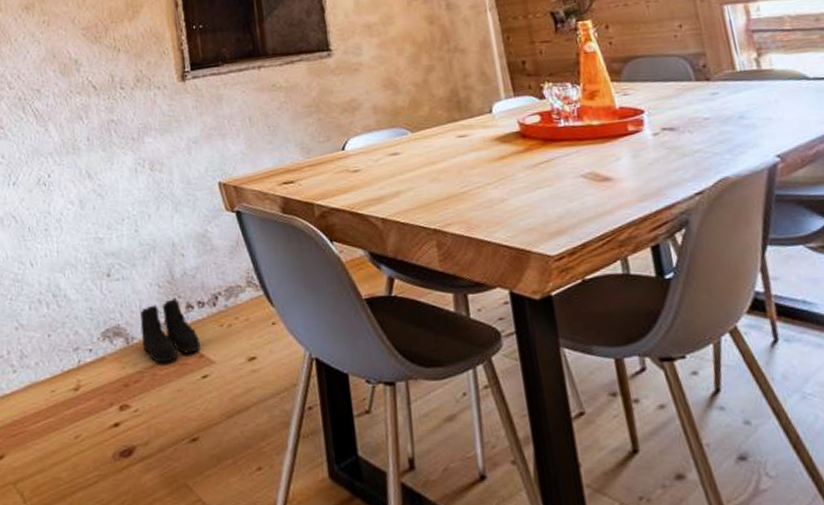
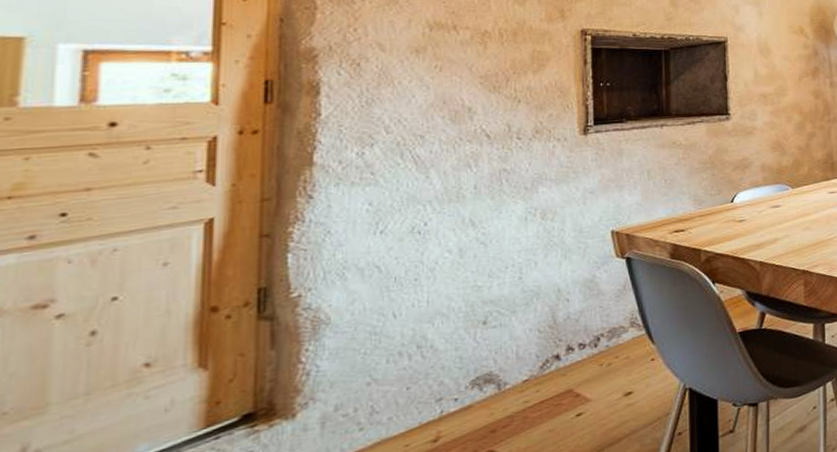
boots: present [140,298,201,363] -> none [515,342,577,406]

